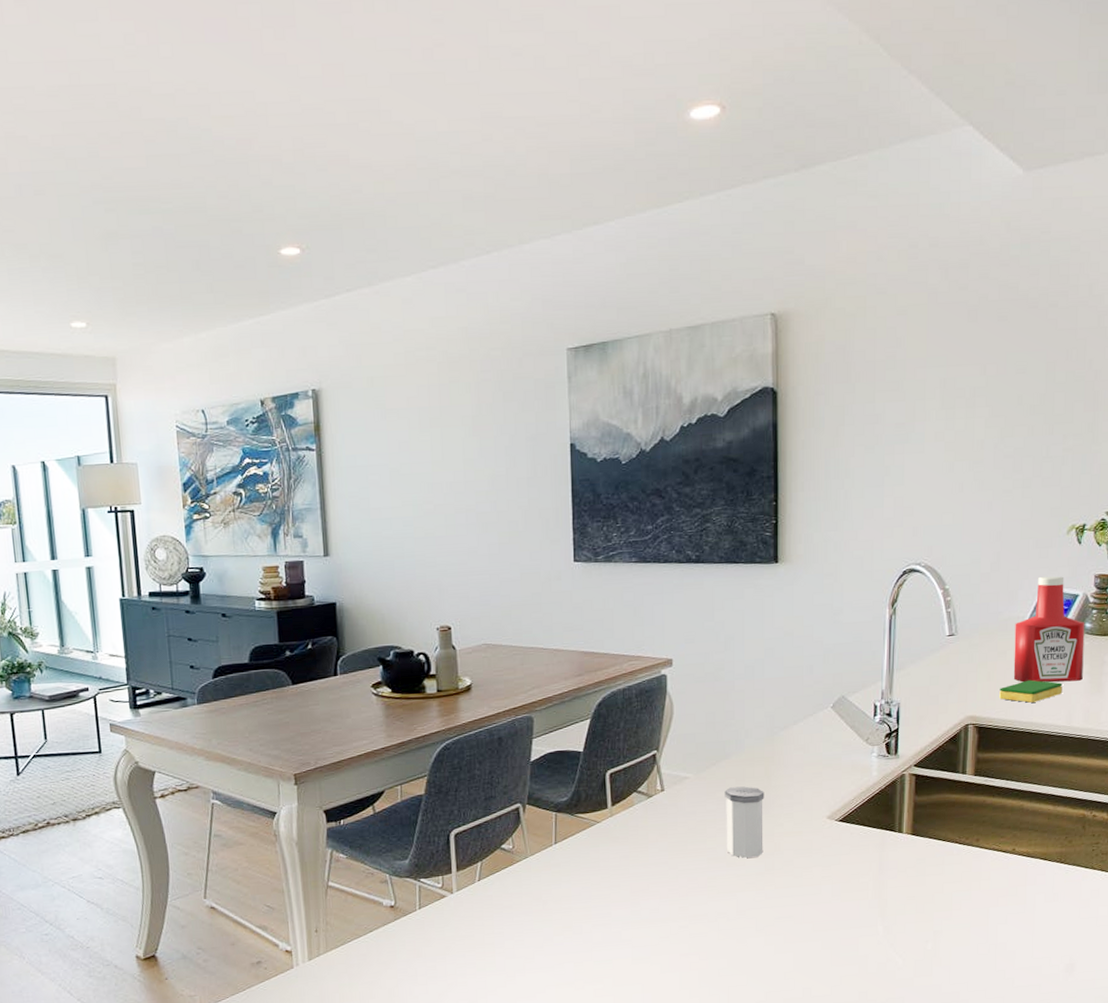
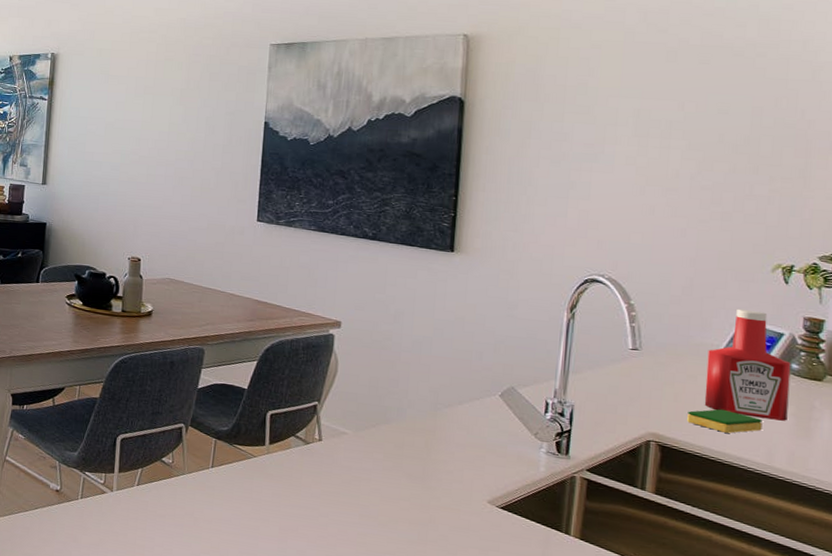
salt shaker: present [724,786,765,858] -> none [379,451,423,524]

